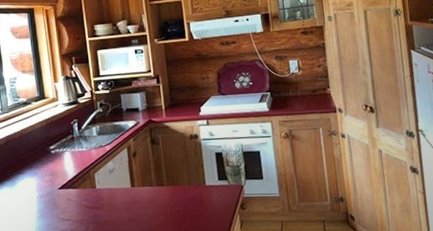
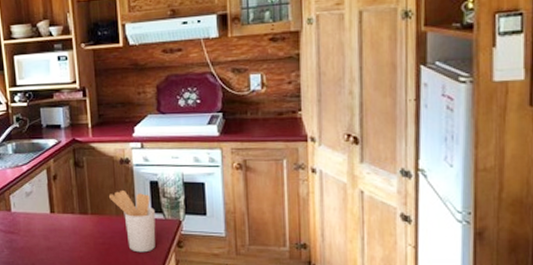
utensil holder: none [182,161,223,217] -> present [109,189,156,253]

